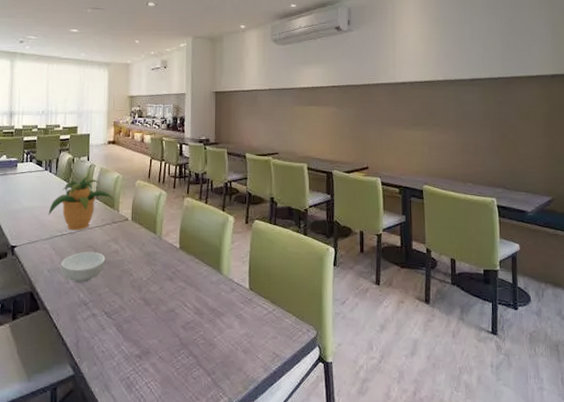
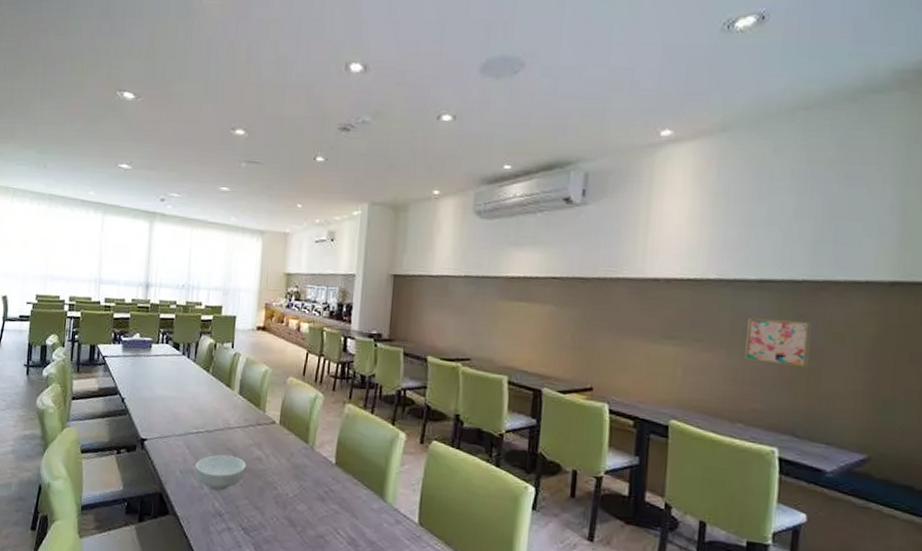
potted plant: present [48,175,113,231] -> none [183,365,260,429]
wall art: none [467,106,508,139] -> present [745,318,812,369]

